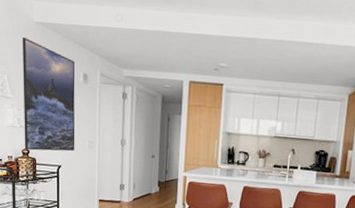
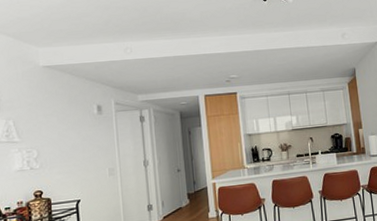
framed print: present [23,36,75,152] -> none [29,81,95,192]

